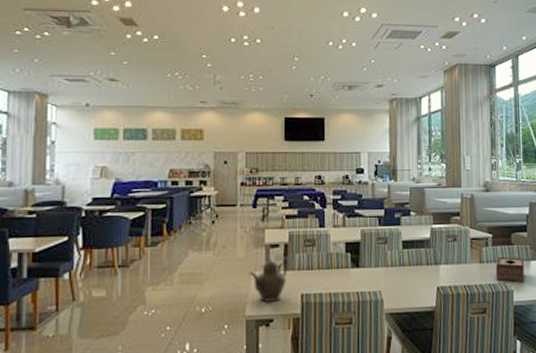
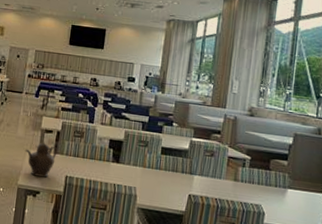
tissue box: present [495,256,524,283] -> none [248,178,280,207]

